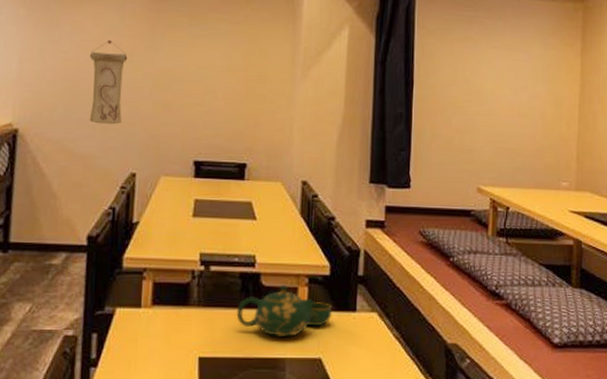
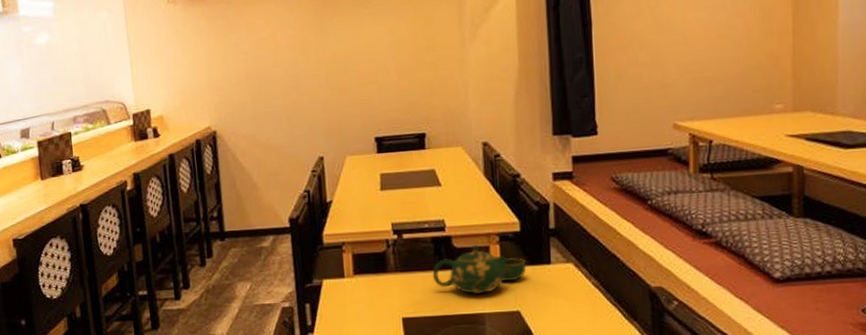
wall scroll: present [89,39,128,125] -> none [266,34,304,116]

